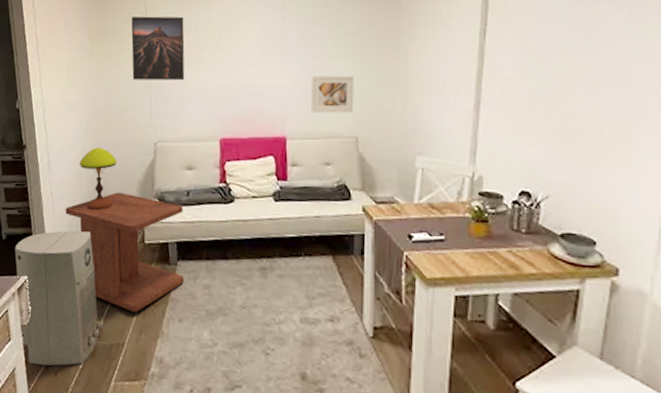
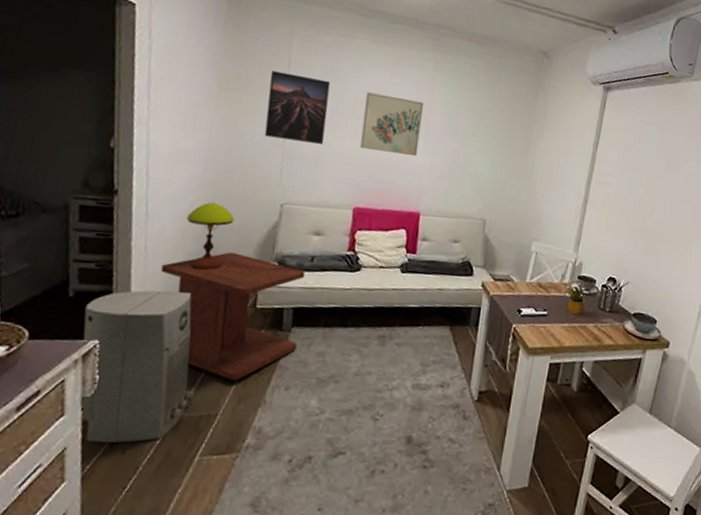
wall art: none [218,20,277,79] -> present [360,92,424,157]
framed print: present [311,75,354,113] -> none [446,159,489,198]

